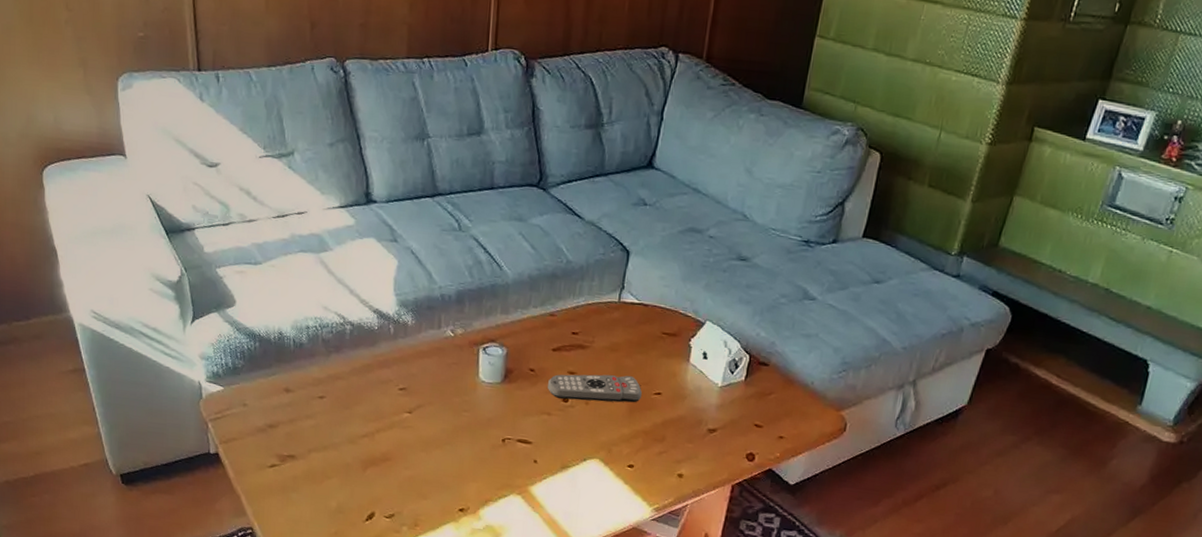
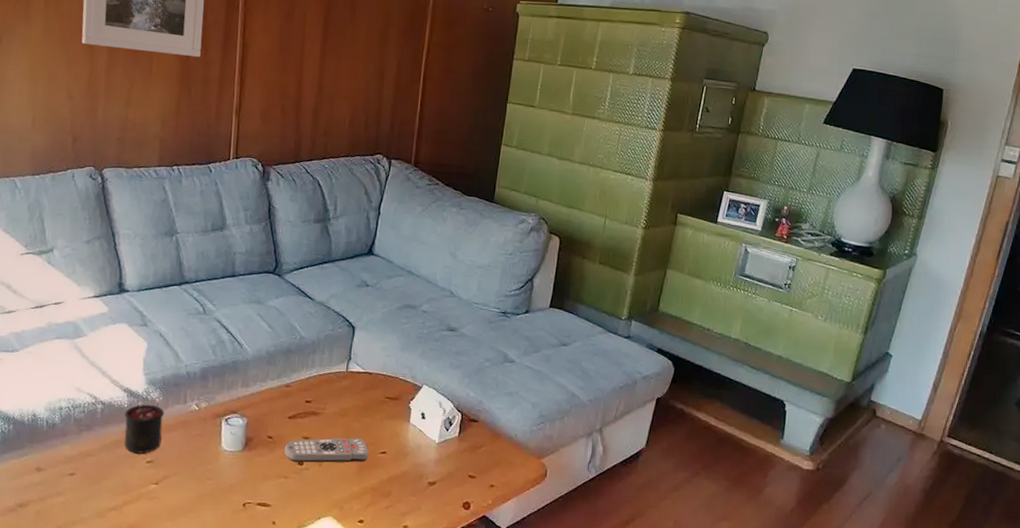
candle: none [374,317,418,380] -> present [124,394,165,454]

